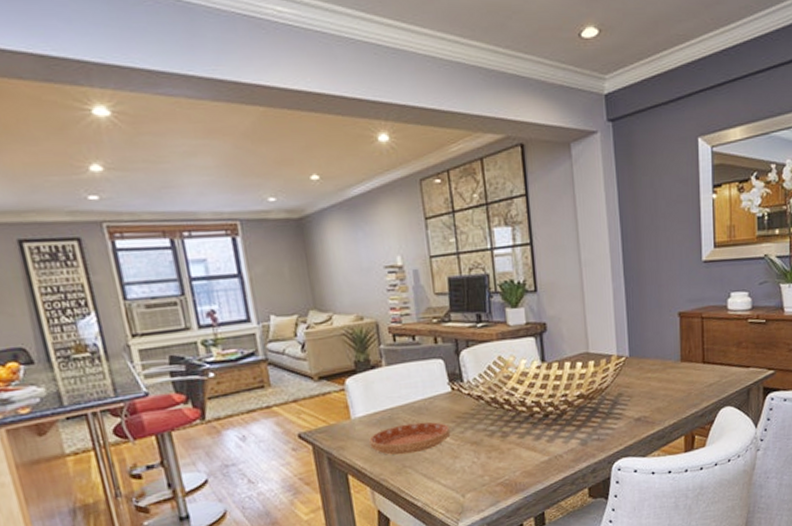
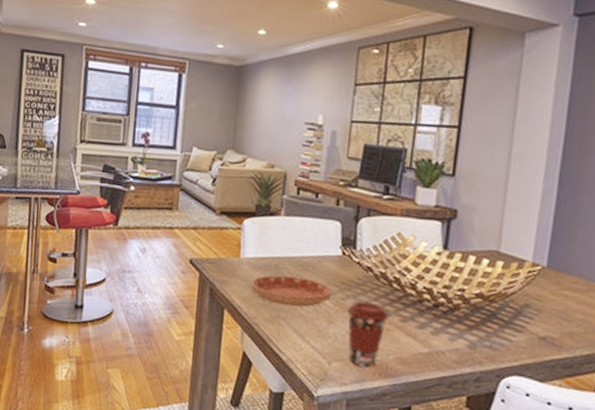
coffee cup: none [468,428,508,490] -> present [346,301,389,367]

